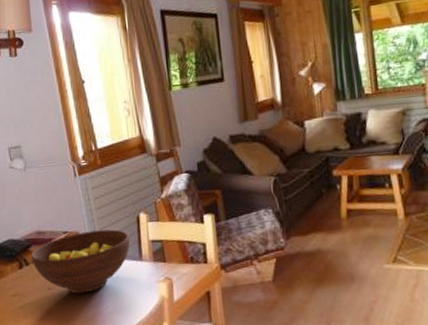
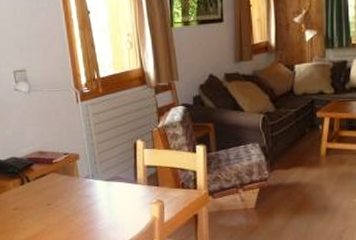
fruit bowl: present [31,229,131,294] -> none [32,153,127,211]

